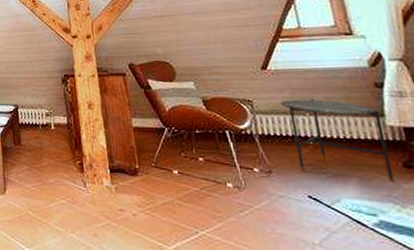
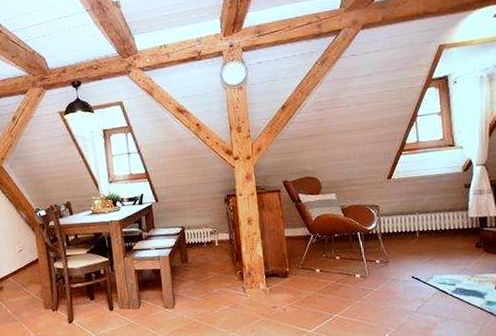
side table: present [281,99,395,182] -> none [399,201,469,259]

